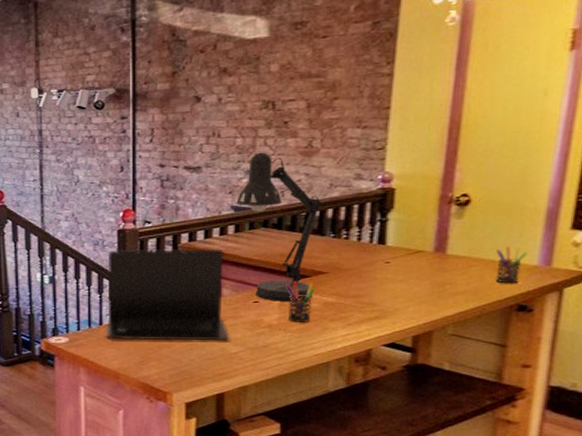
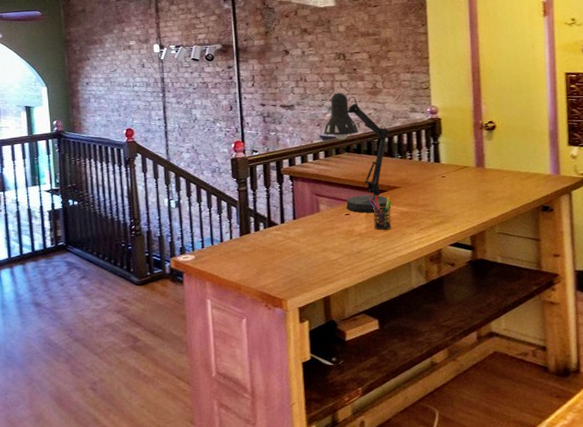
laptop: present [106,249,230,341] -> none [225,172,330,254]
pen holder: present [496,246,528,284] -> none [520,160,542,190]

